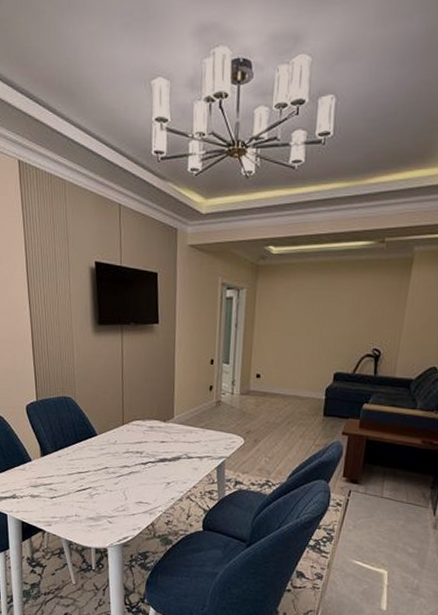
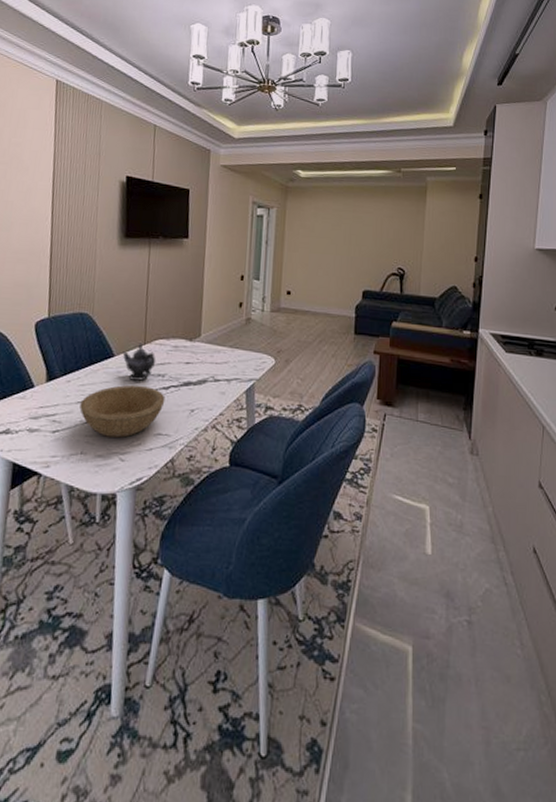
bowl: none [71,460,144,504] -> present [80,384,166,438]
teapot: none [104,423,134,457] -> present [122,342,156,381]

